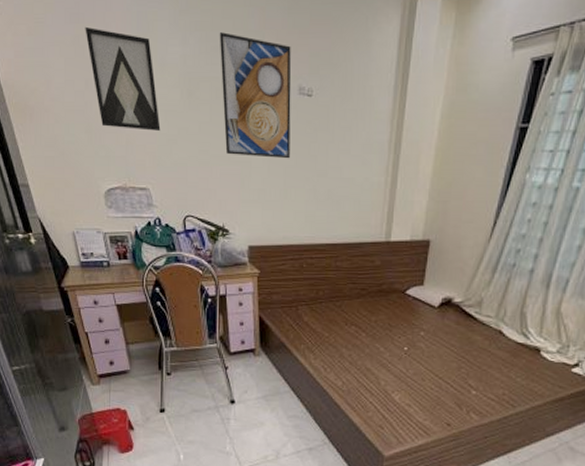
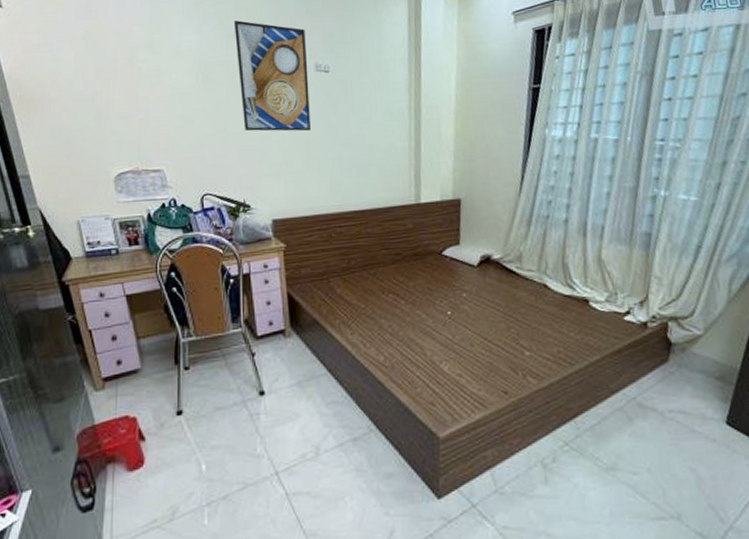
wall art: present [85,26,161,131] -> none [97,22,175,114]

